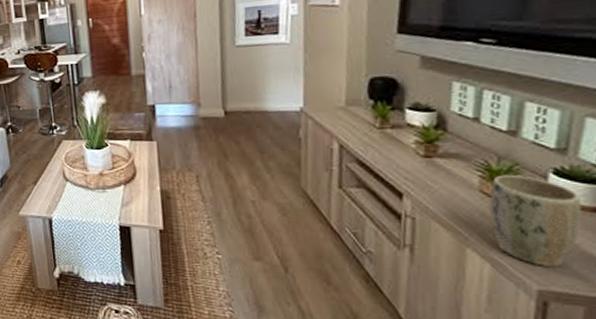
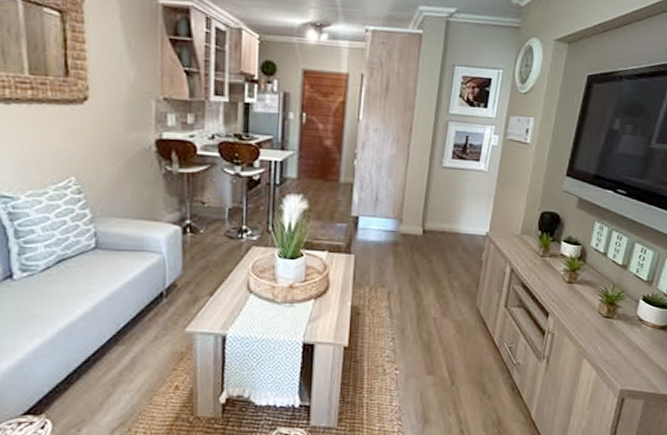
plant pot: present [488,174,582,267] -> none [600,299,655,371]

